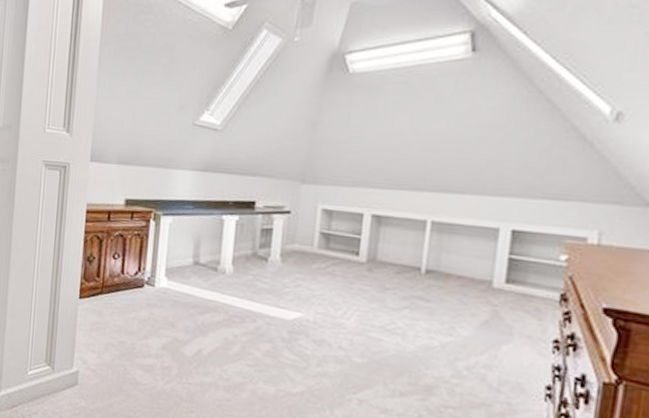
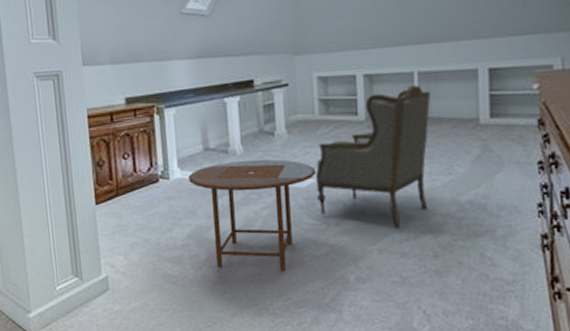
side table: none [173,280,305,402] -> present [188,159,316,271]
armchair: none [302,234,443,382] -> present [316,85,431,229]

